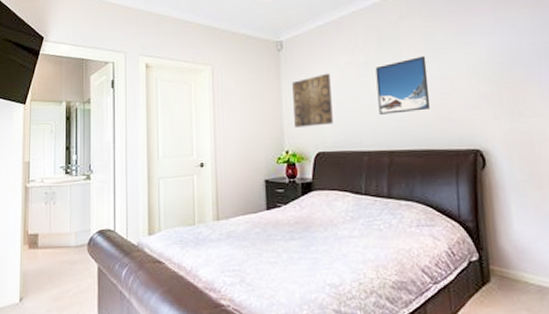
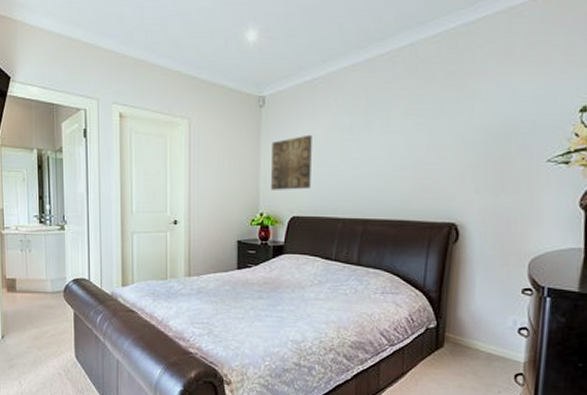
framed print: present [375,55,431,115] -> none [359,121,415,182]

